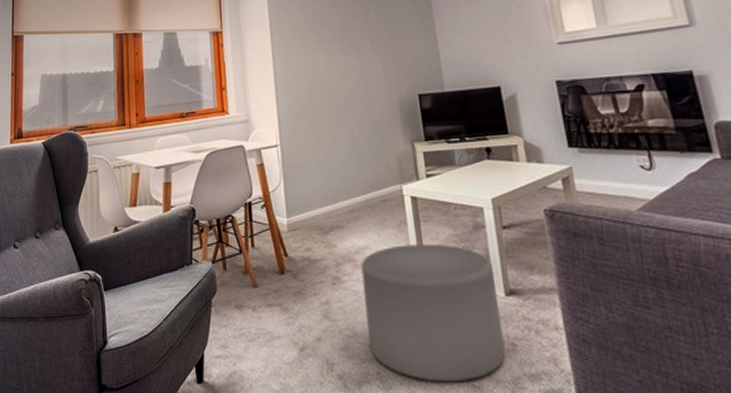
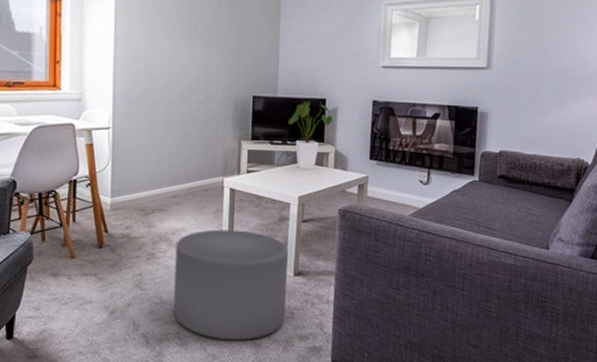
house plant: none [462,91,513,168] -> present [288,101,332,170]

